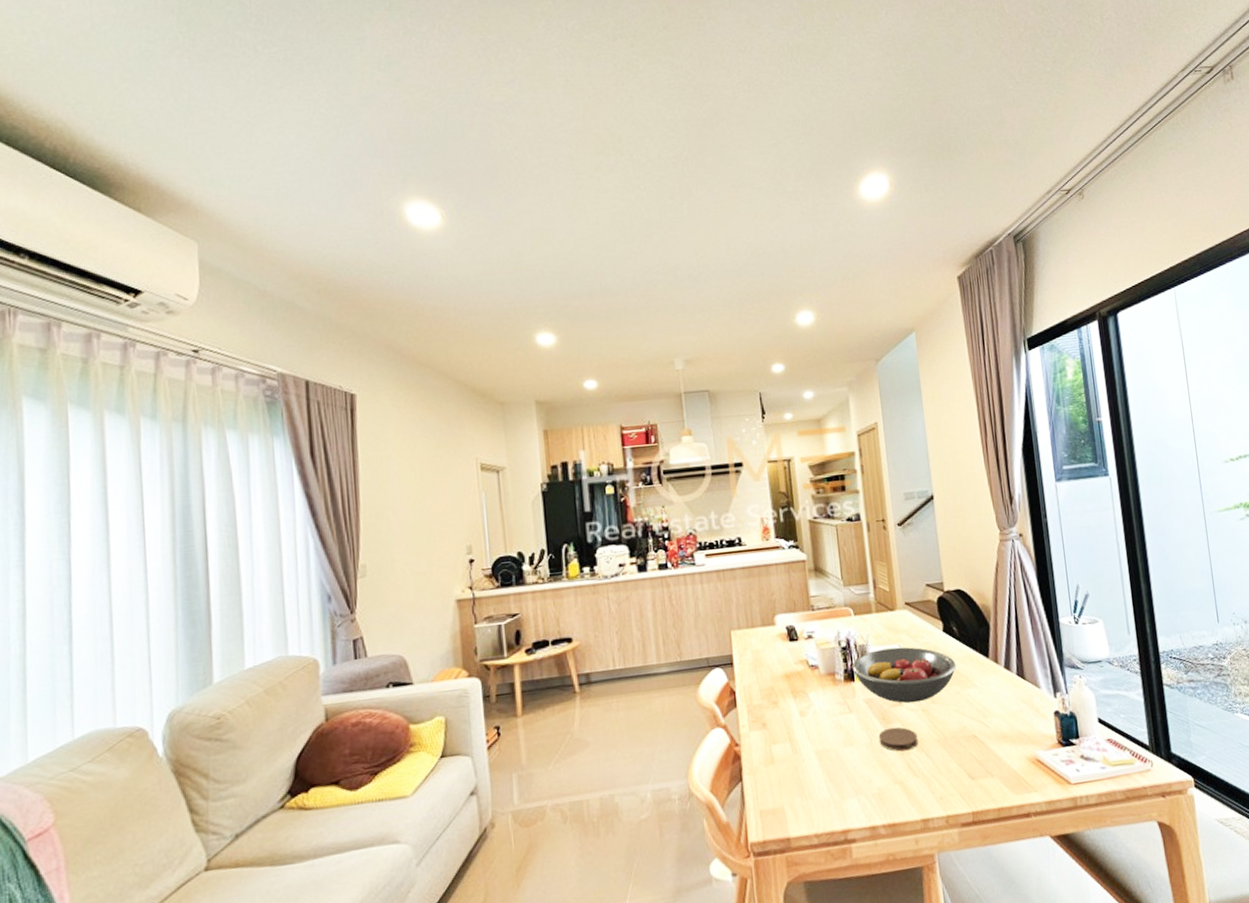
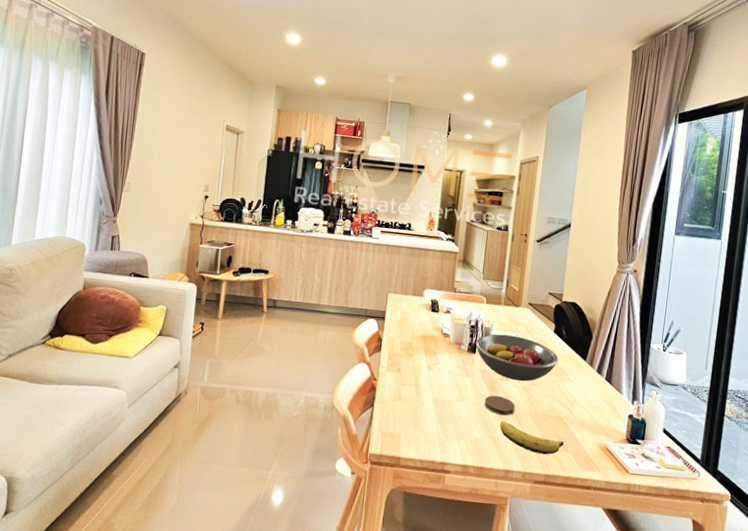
banana: none [904,757,986,788] -> present [500,421,564,455]

